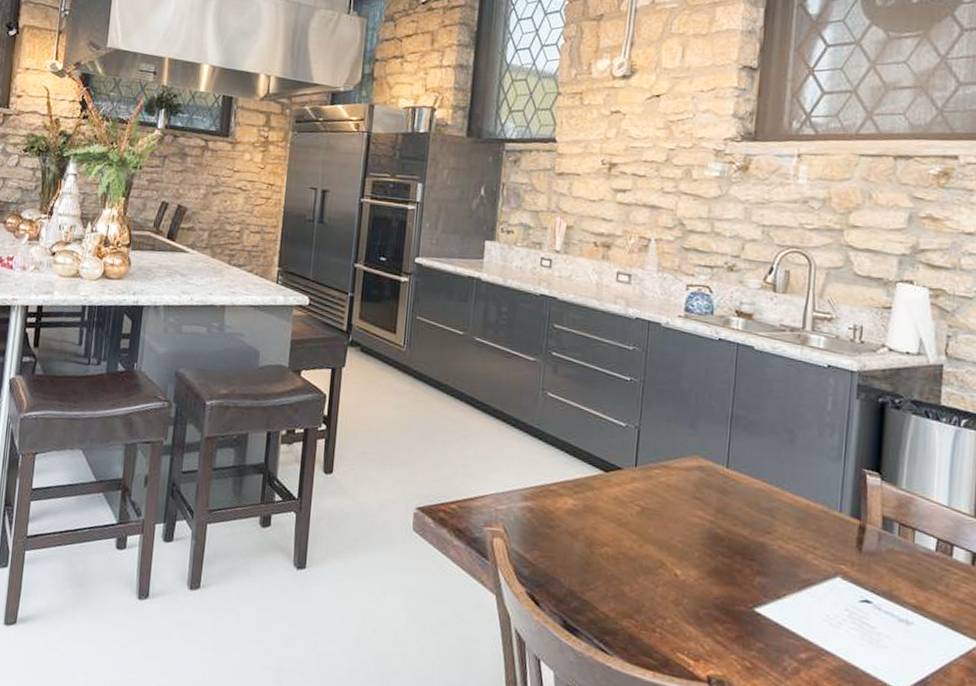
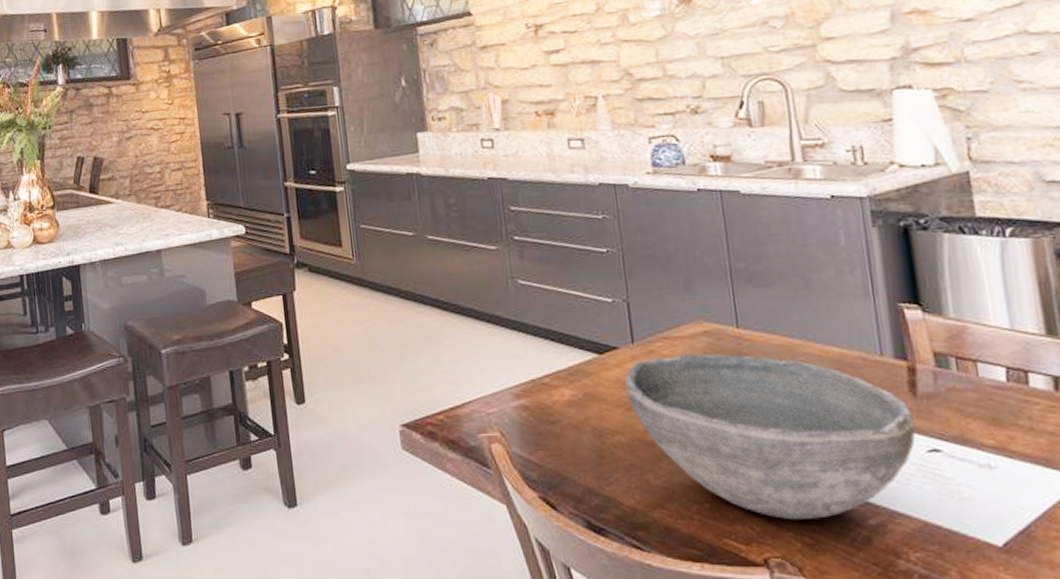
bowl: none [621,483,856,647] -> present [624,354,916,521]

